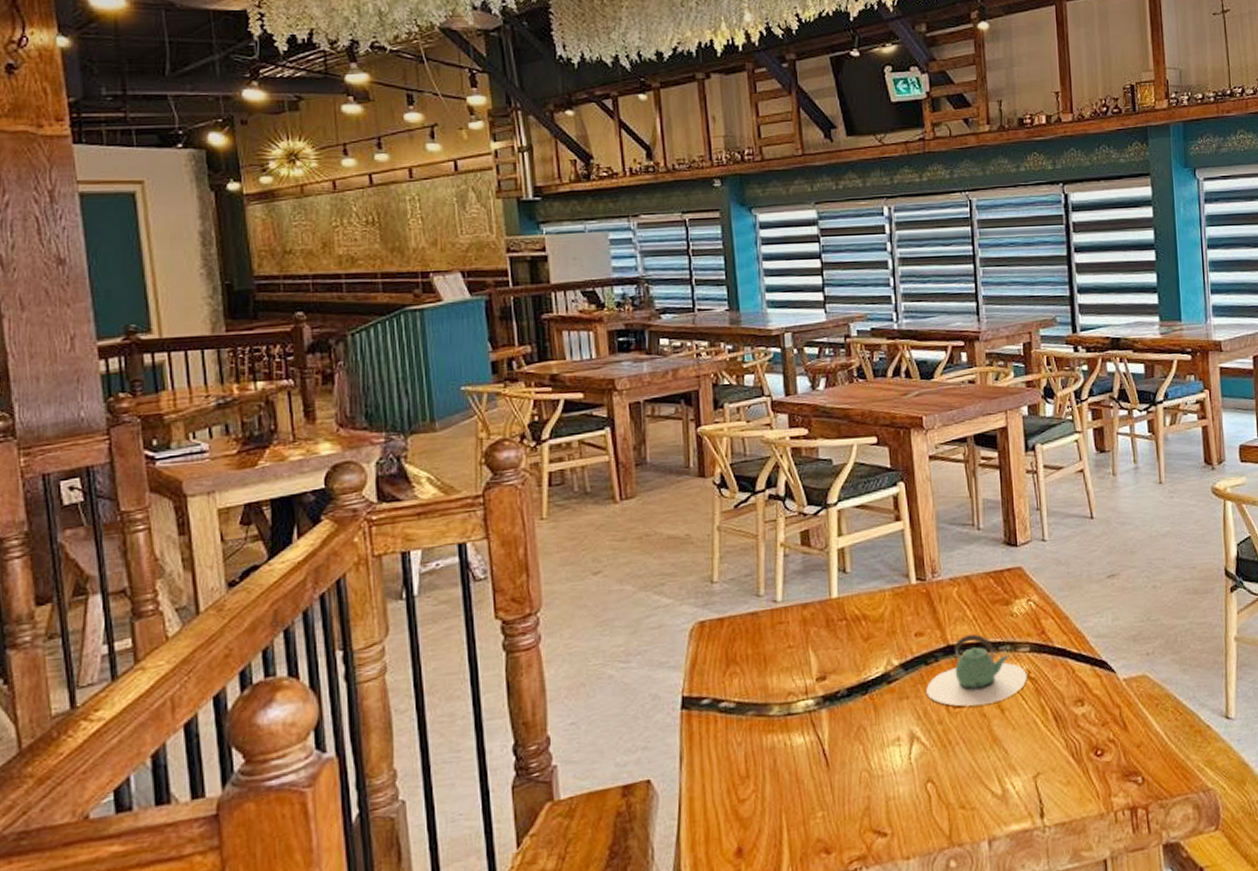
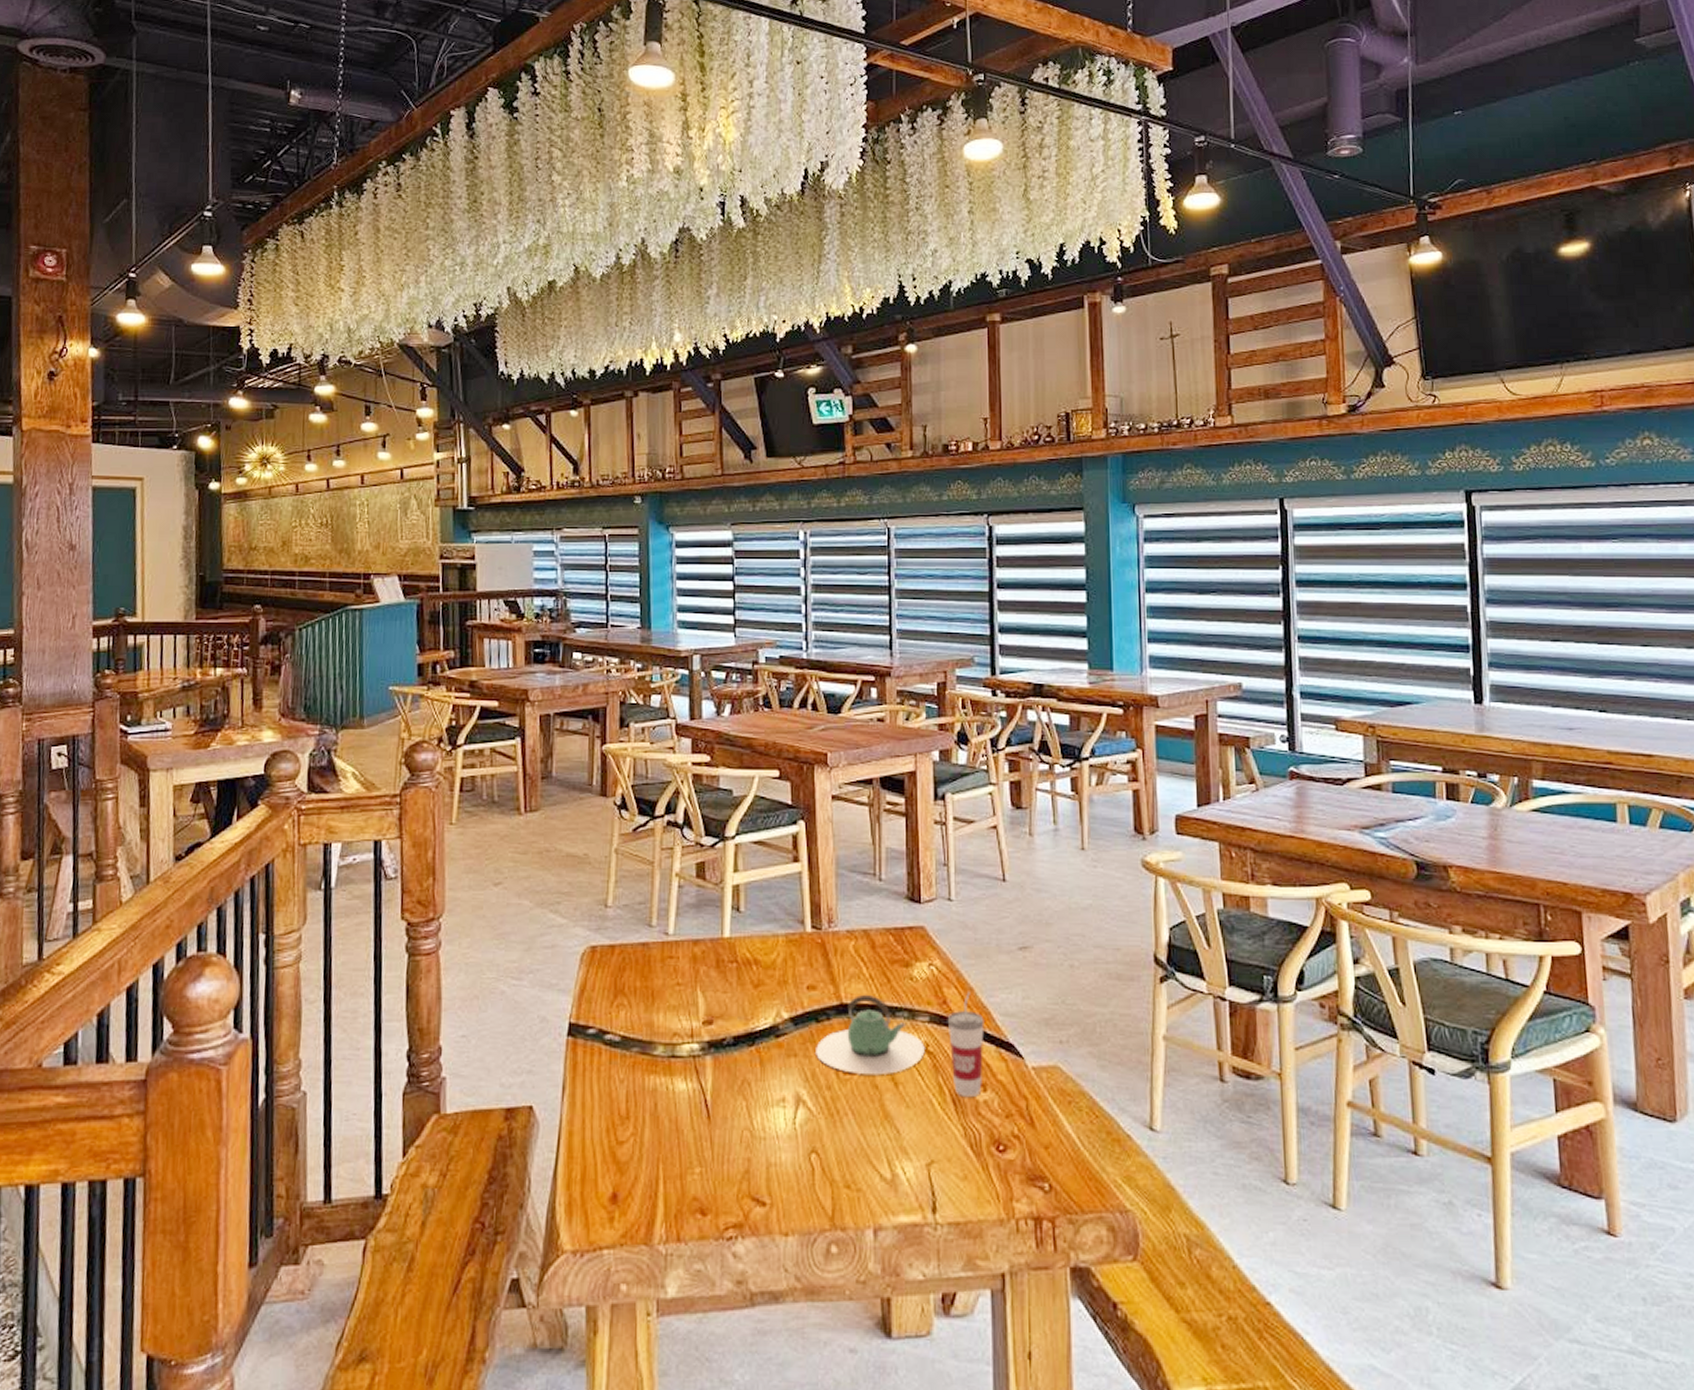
cup: none [1046,619,1080,714] -> present [947,991,984,1098]

